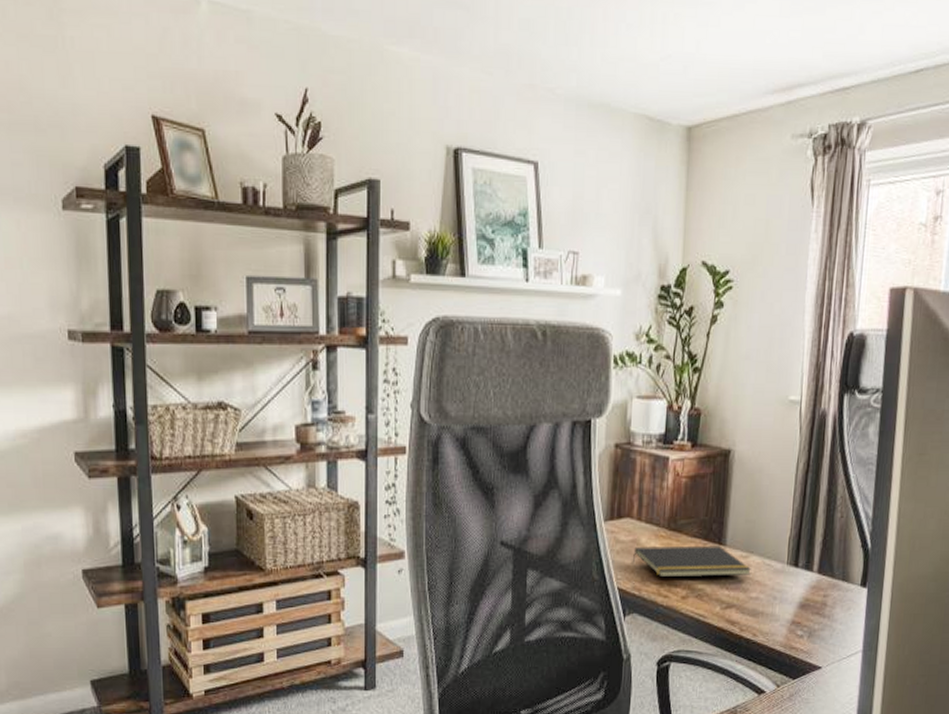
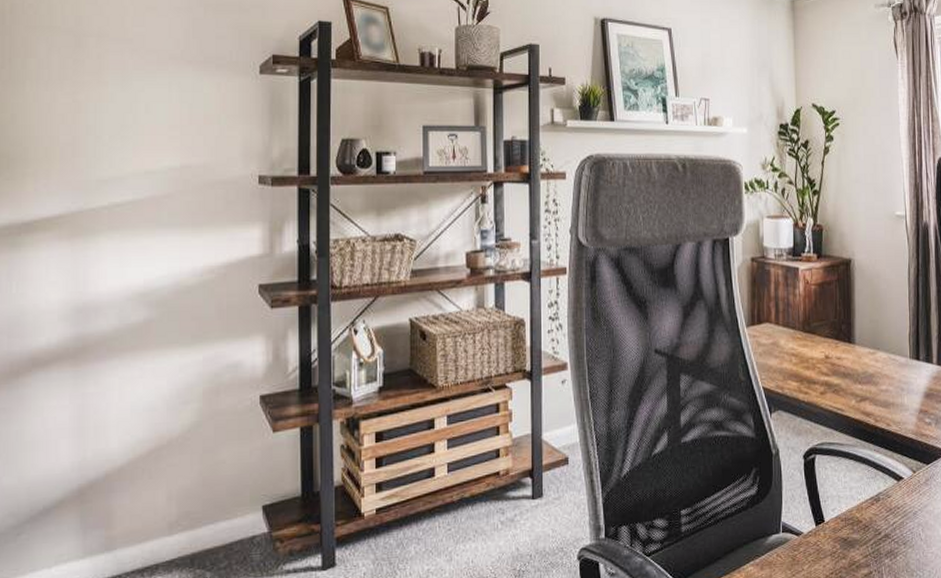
notepad: present [632,545,751,578] -> none [773,344,879,376]

